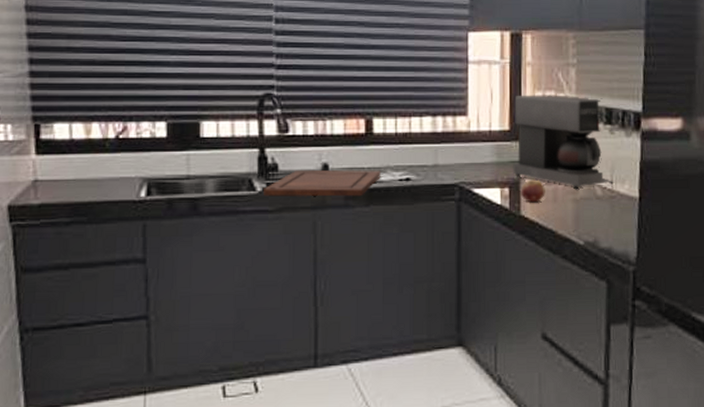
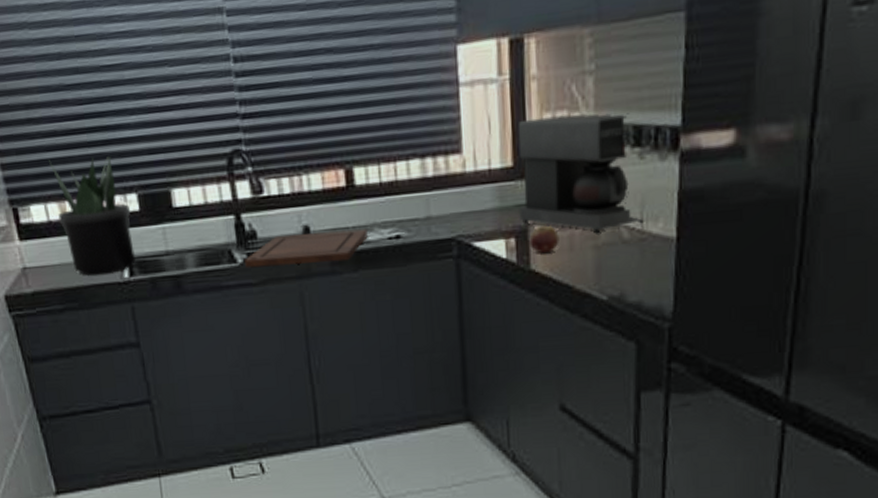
planter: none [82,85,157,192] -> present [49,156,136,275]

